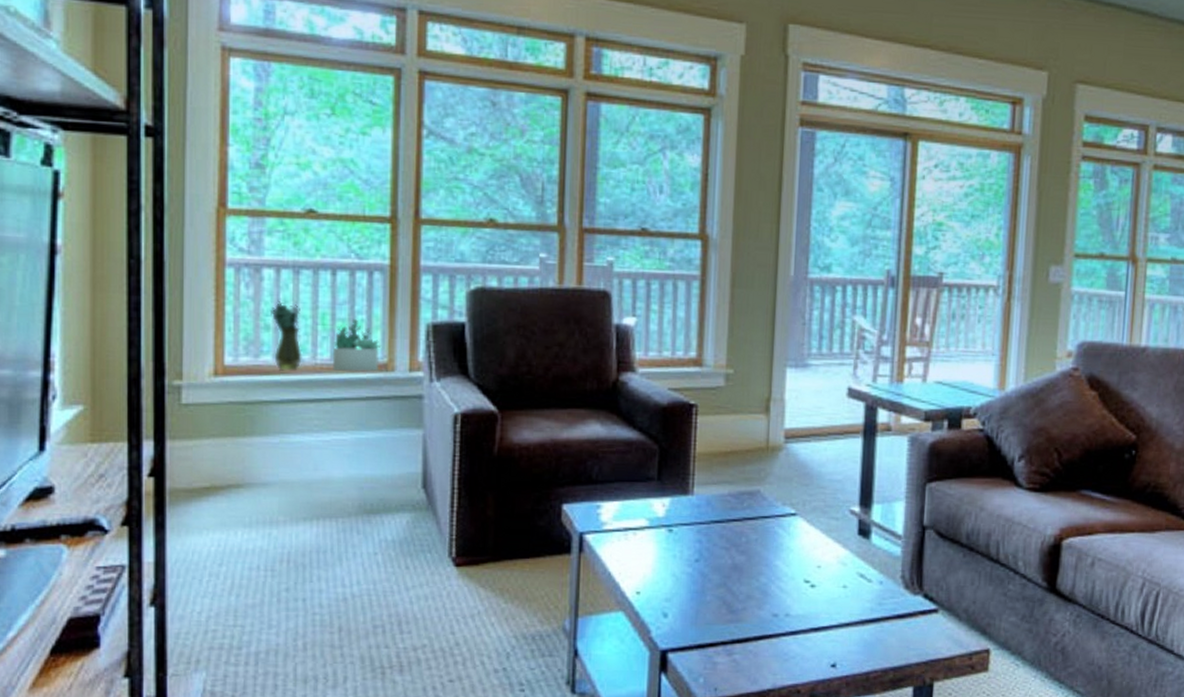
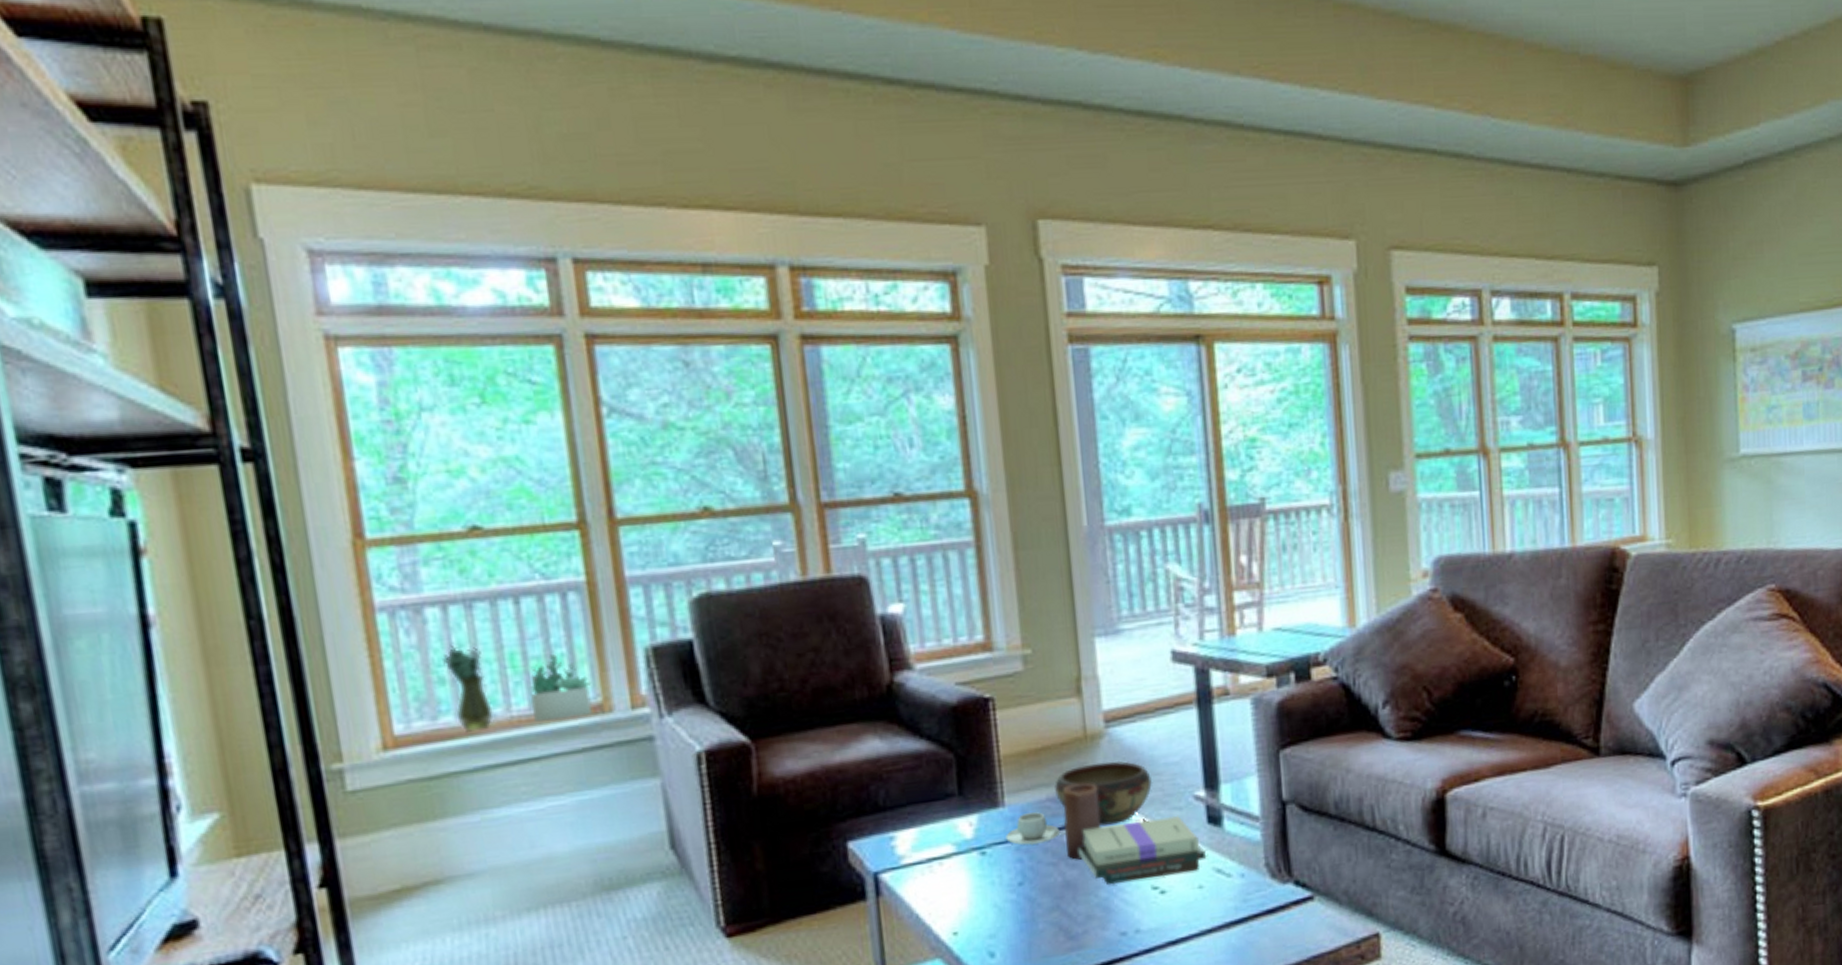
teacup: none [690,503,736,530] -> present [1005,812,1061,845]
decorative bowl: none [735,470,818,523] -> present [1054,760,1153,826]
candle: none [738,485,772,548] -> present [1063,782,1101,860]
books: none [748,523,853,574] -> present [1077,815,1206,885]

